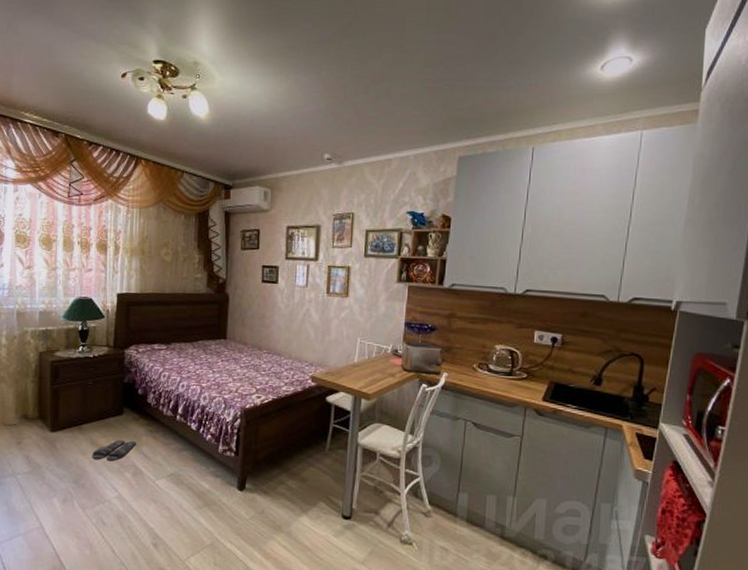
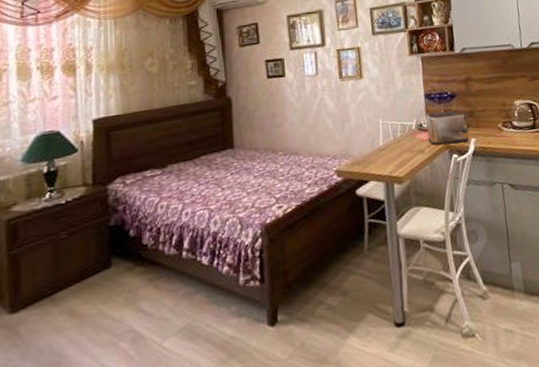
slippers: present [92,439,137,461] -> none [72,298,132,337]

